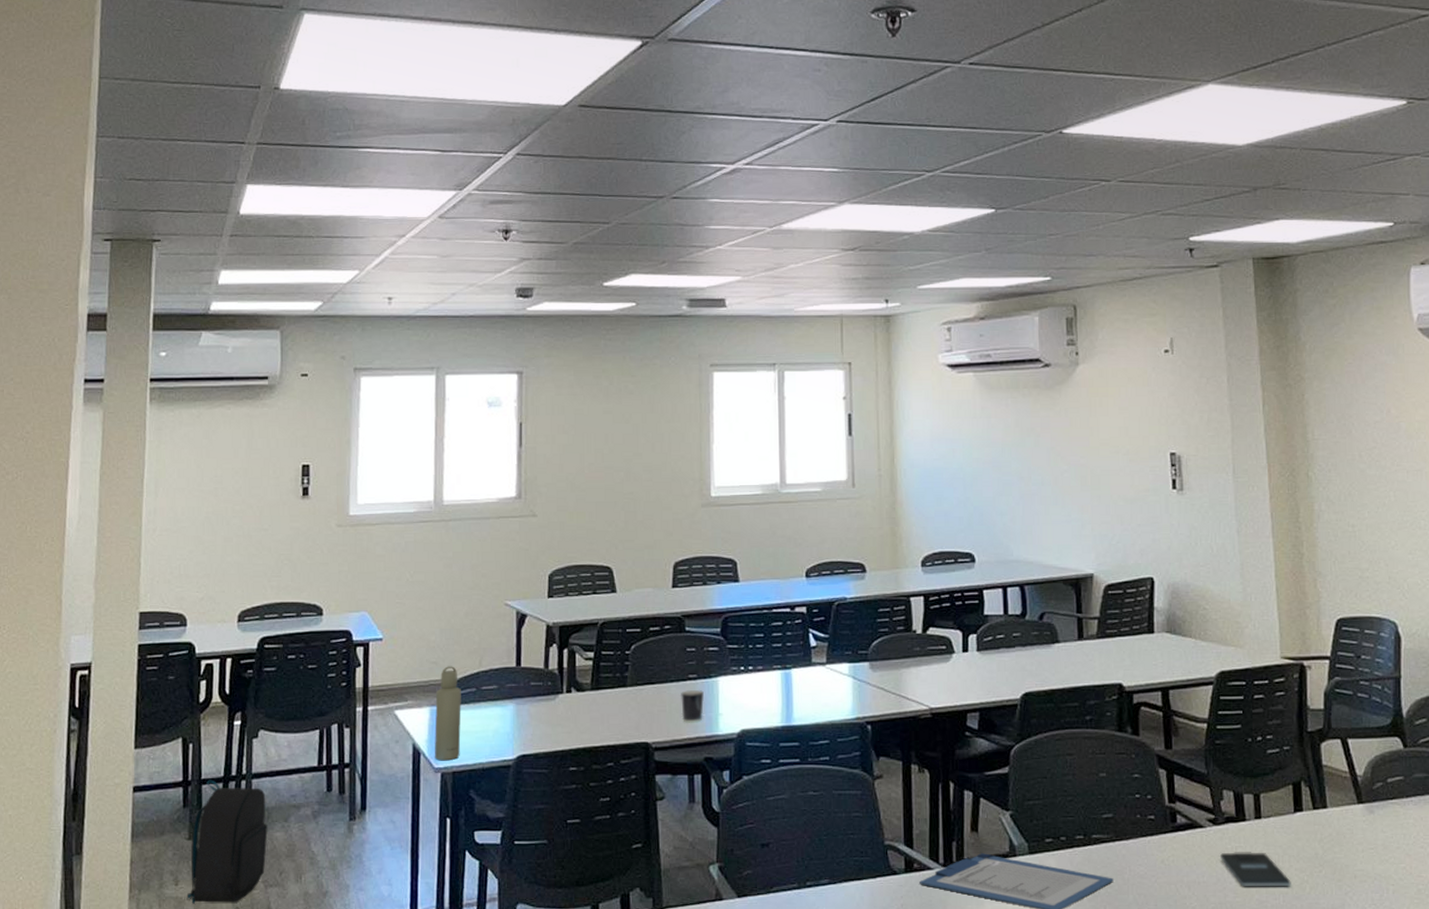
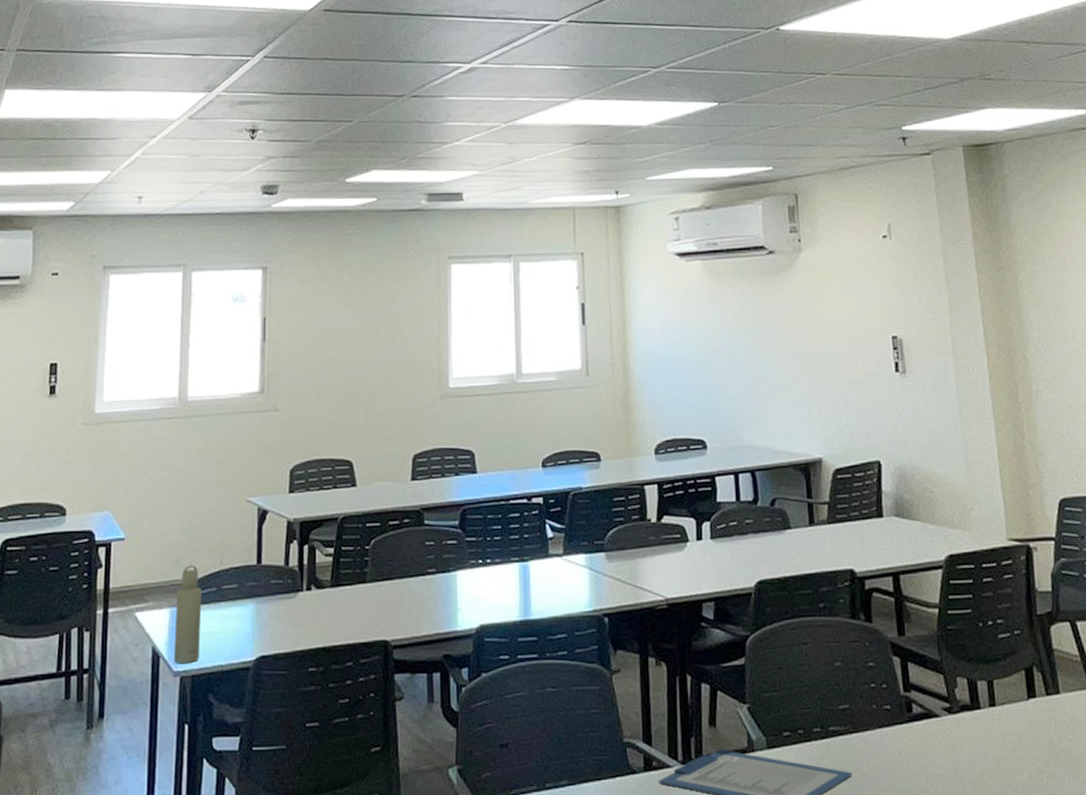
mug: present [680,689,704,724] -> none [419,584,443,620]
calculator: present [1219,852,1291,887] -> none [956,741,1029,779]

